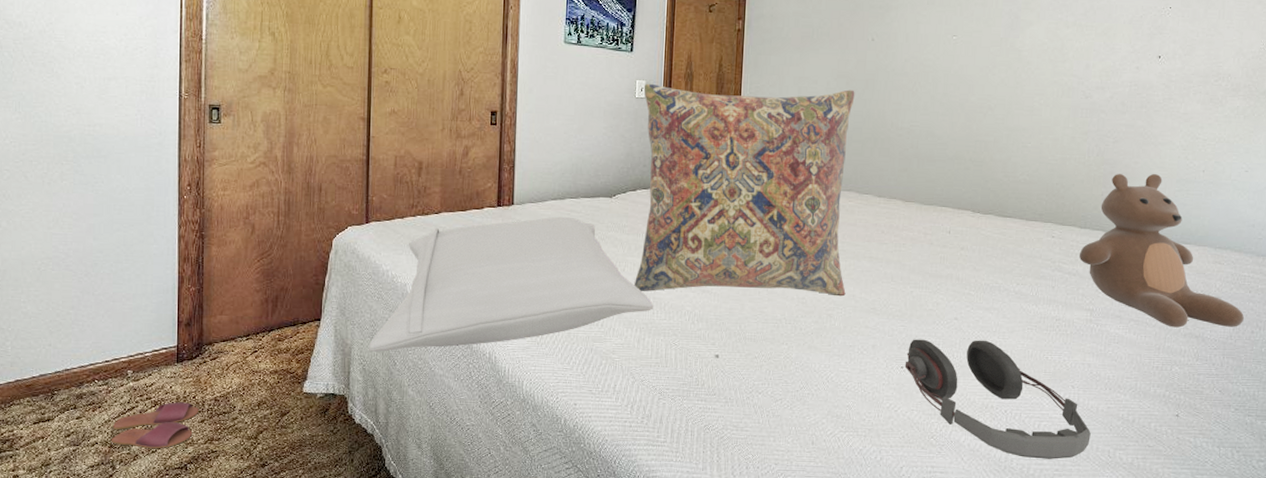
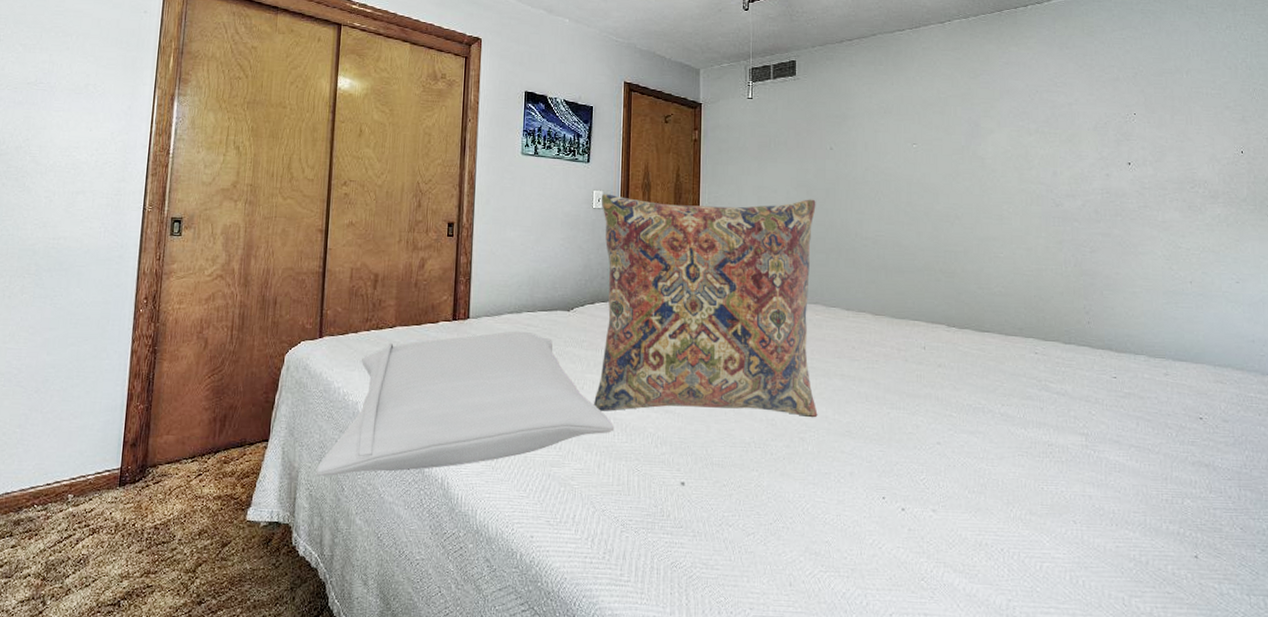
slippers: present [111,402,200,449] -> none [44,530,138,583]
headphones: present [904,339,1091,459] -> none [886,466,1101,607]
teddy bear: present [1079,173,1244,328] -> none [1066,284,1257,455]

